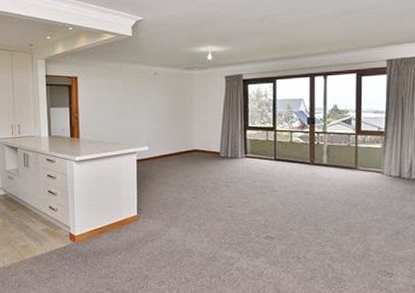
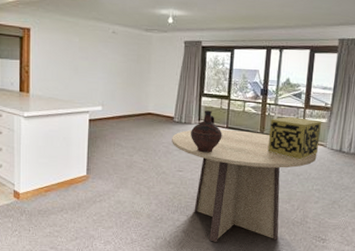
dining table: none [219,161,374,281] -> present [172,129,317,243]
ceramic jug: none [237,143,271,187] -> present [190,110,222,153]
decorative box: none [319,144,375,189] -> present [267,116,321,160]

